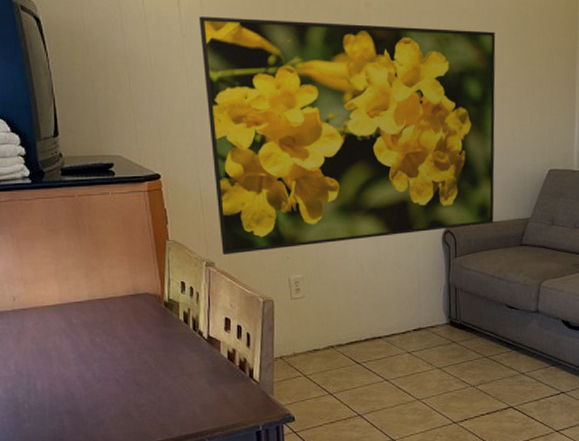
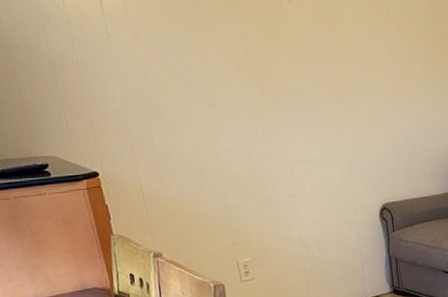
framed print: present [199,16,496,256] -> none [123,17,426,246]

